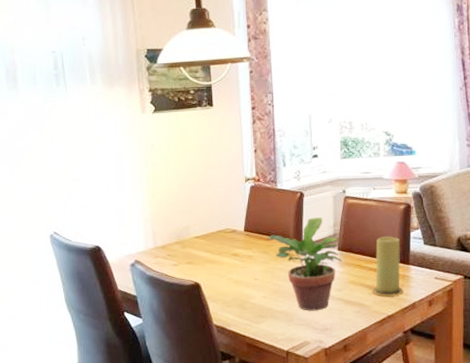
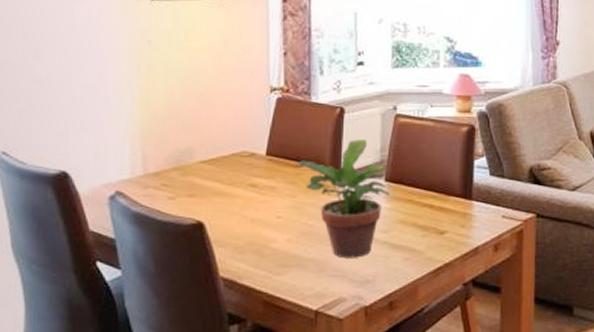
candle: present [372,236,404,296] -> none [426,164,465,239]

